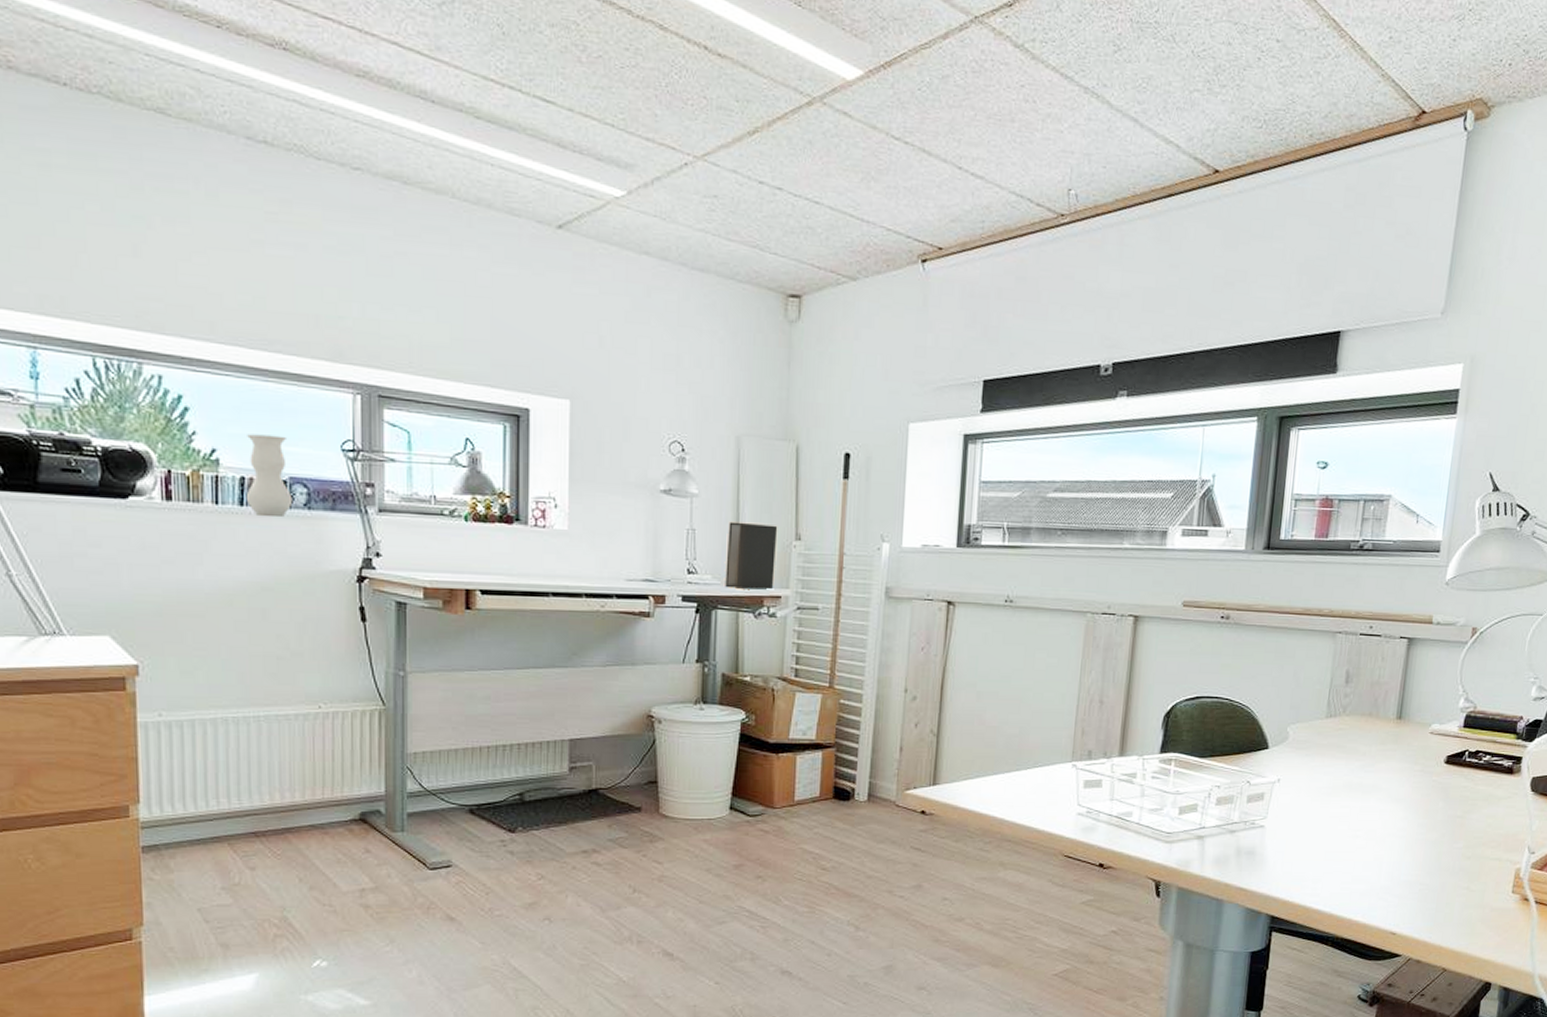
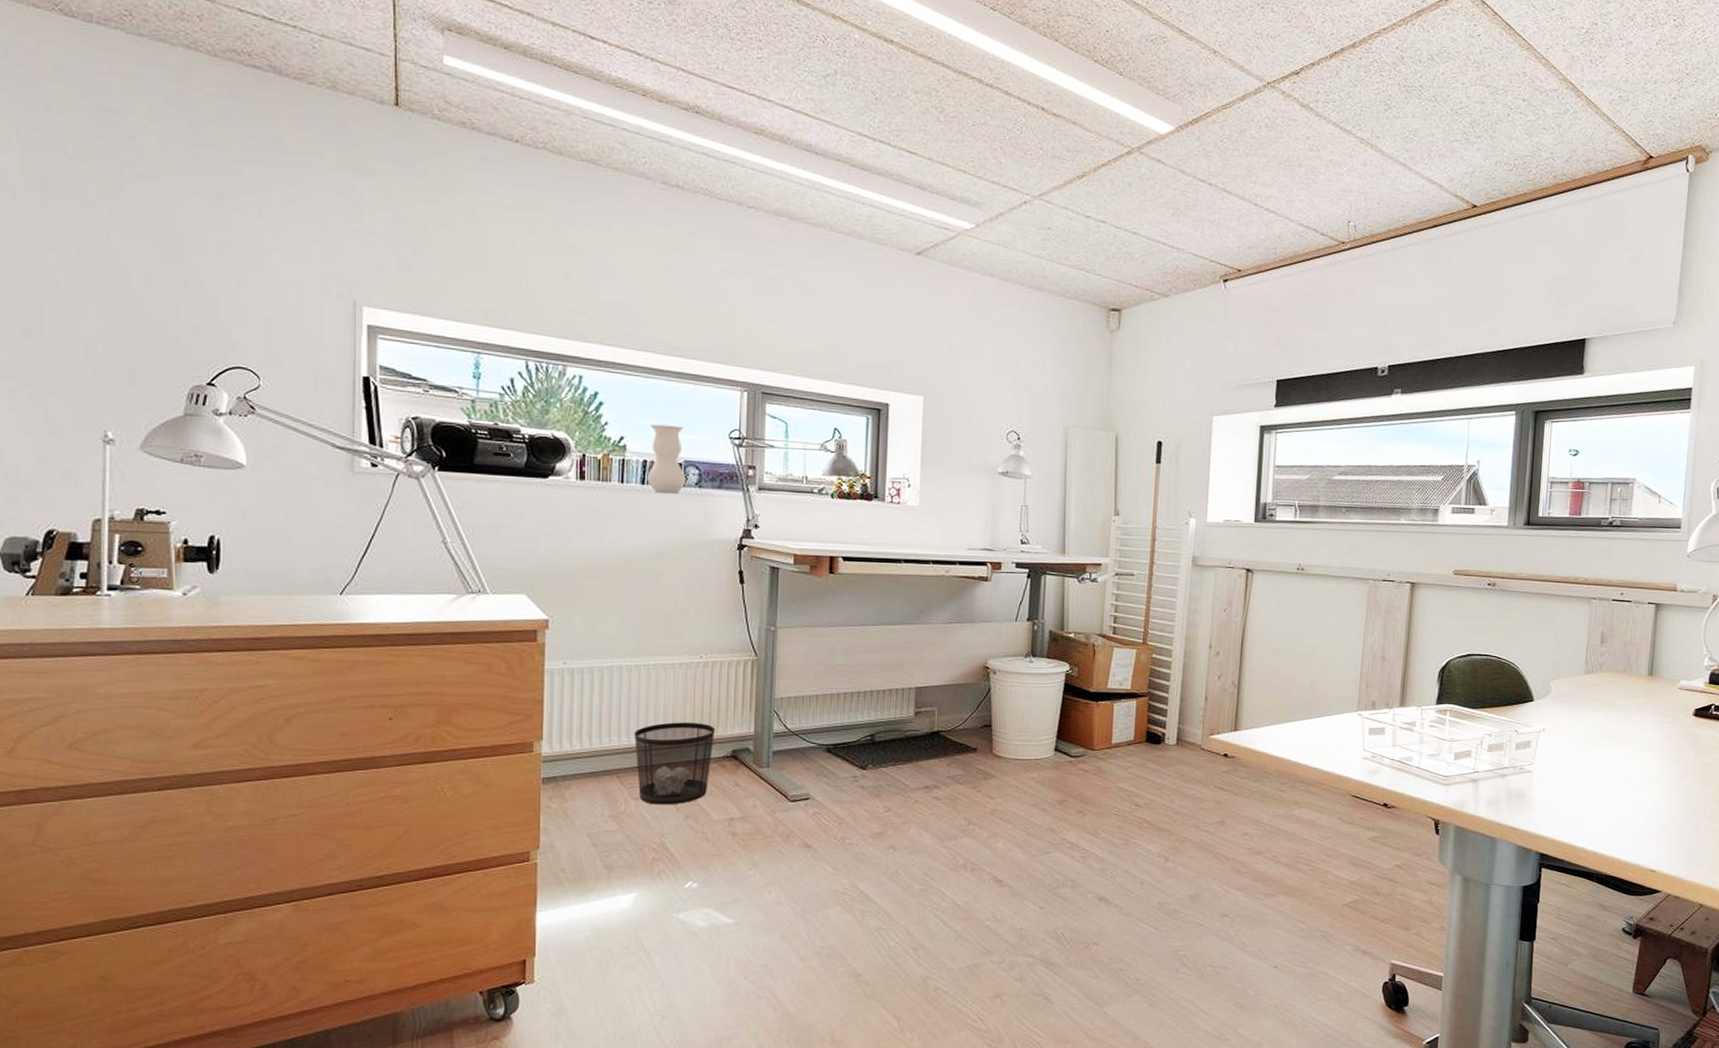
waste bin: none [246,781,341,875] -> present [634,722,716,805]
binder: present [725,521,778,590] -> none [1053,499,1099,558]

